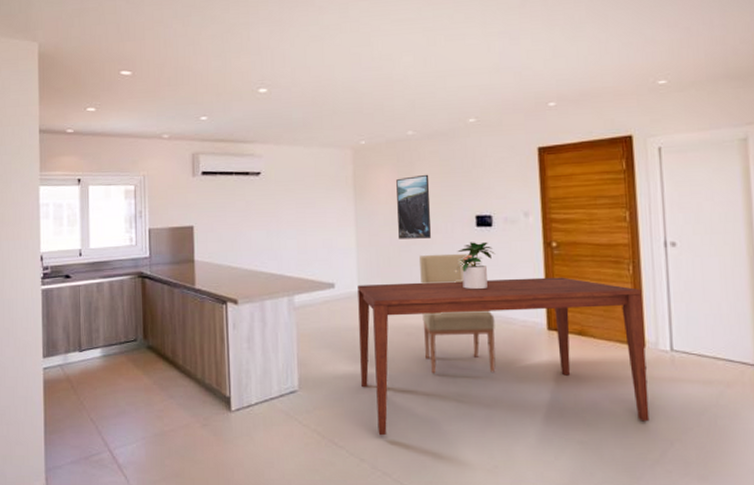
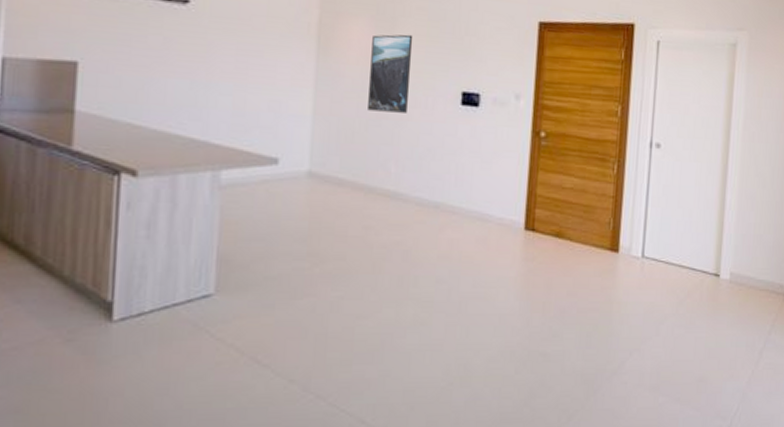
dining table: present [357,277,650,436] -> none [300,163,623,351]
chair: present [420,253,496,374] -> none [384,132,469,277]
potted plant: present [455,241,496,290] -> none [431,122,479,180]

